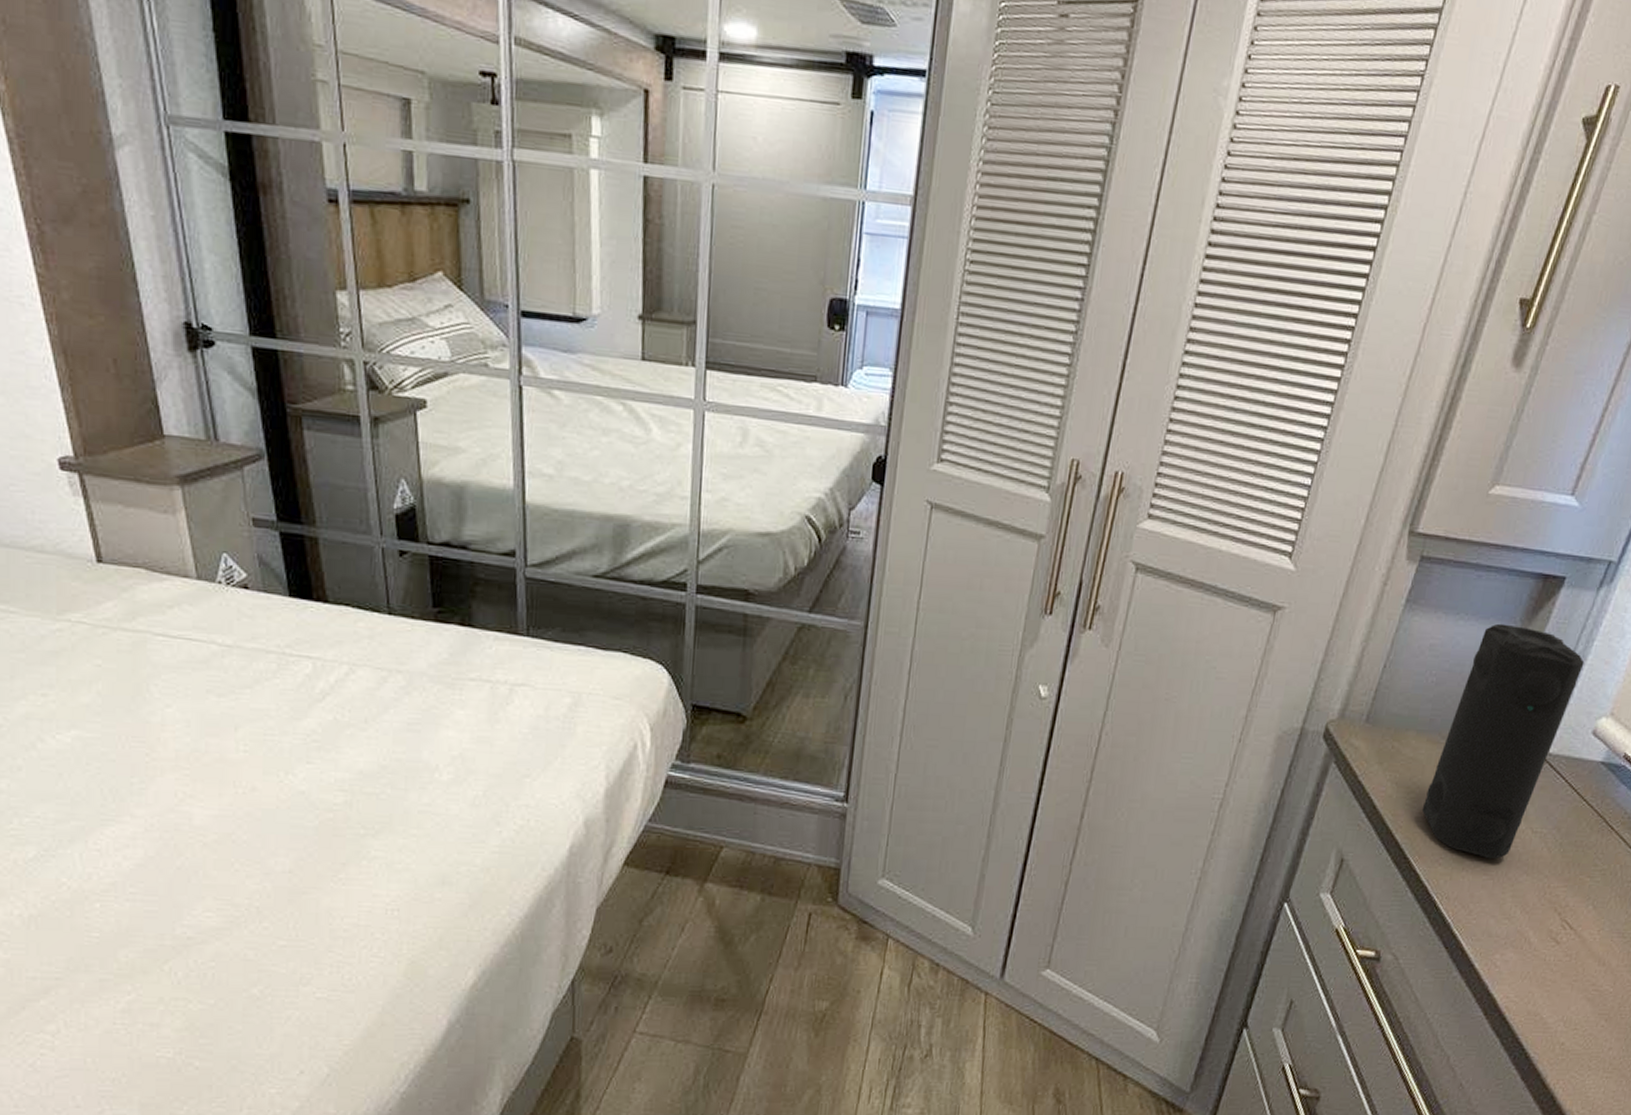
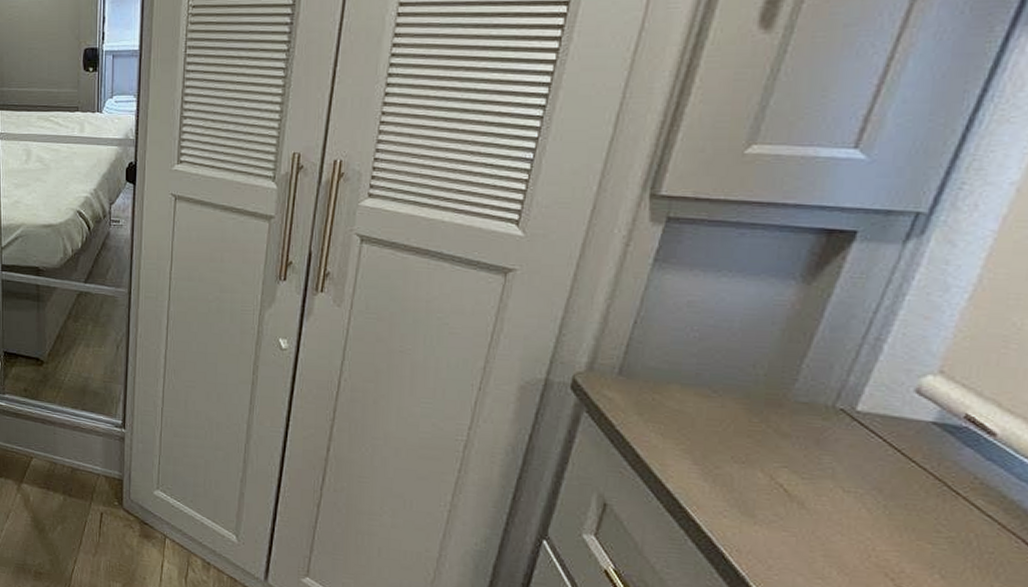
speaker: present [1421,623,1585,859] -> none [695,279,895,516]

